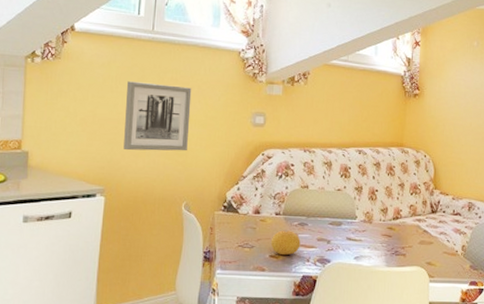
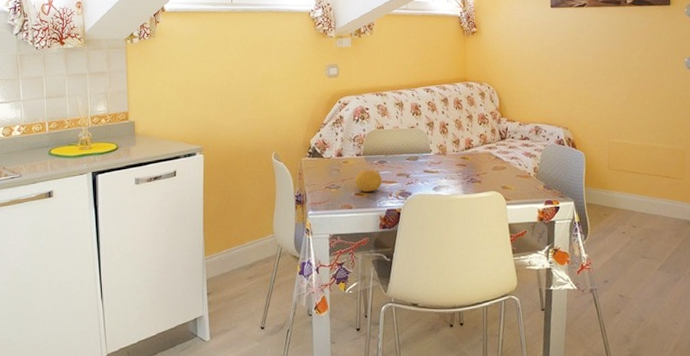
wall art: present [123,81,192,151] -> none [214,49,272,111]

